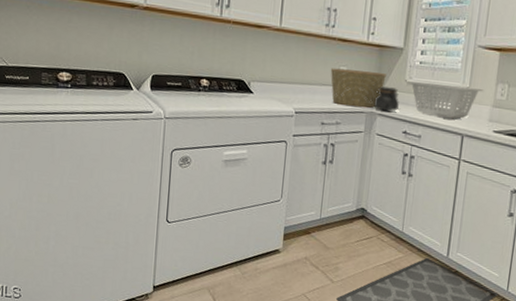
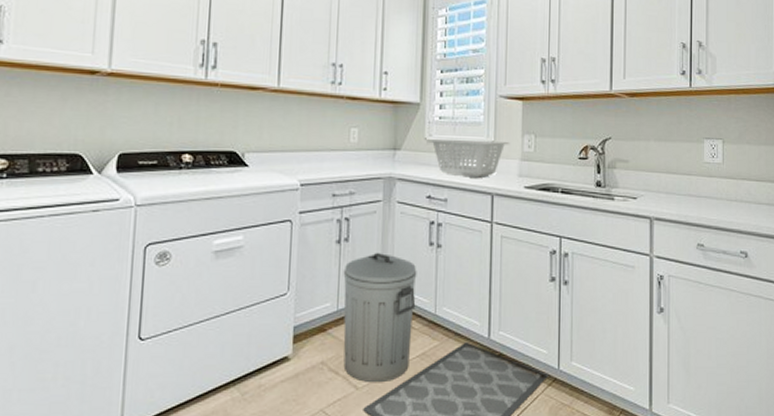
trash can: none [323,175,390,280] -> present [343,253,417,383]
basket: present [330,68,387,108] -> none [339,130,403,173]
jar: present [373,86,399,112] -> none [392,147,420,176]

